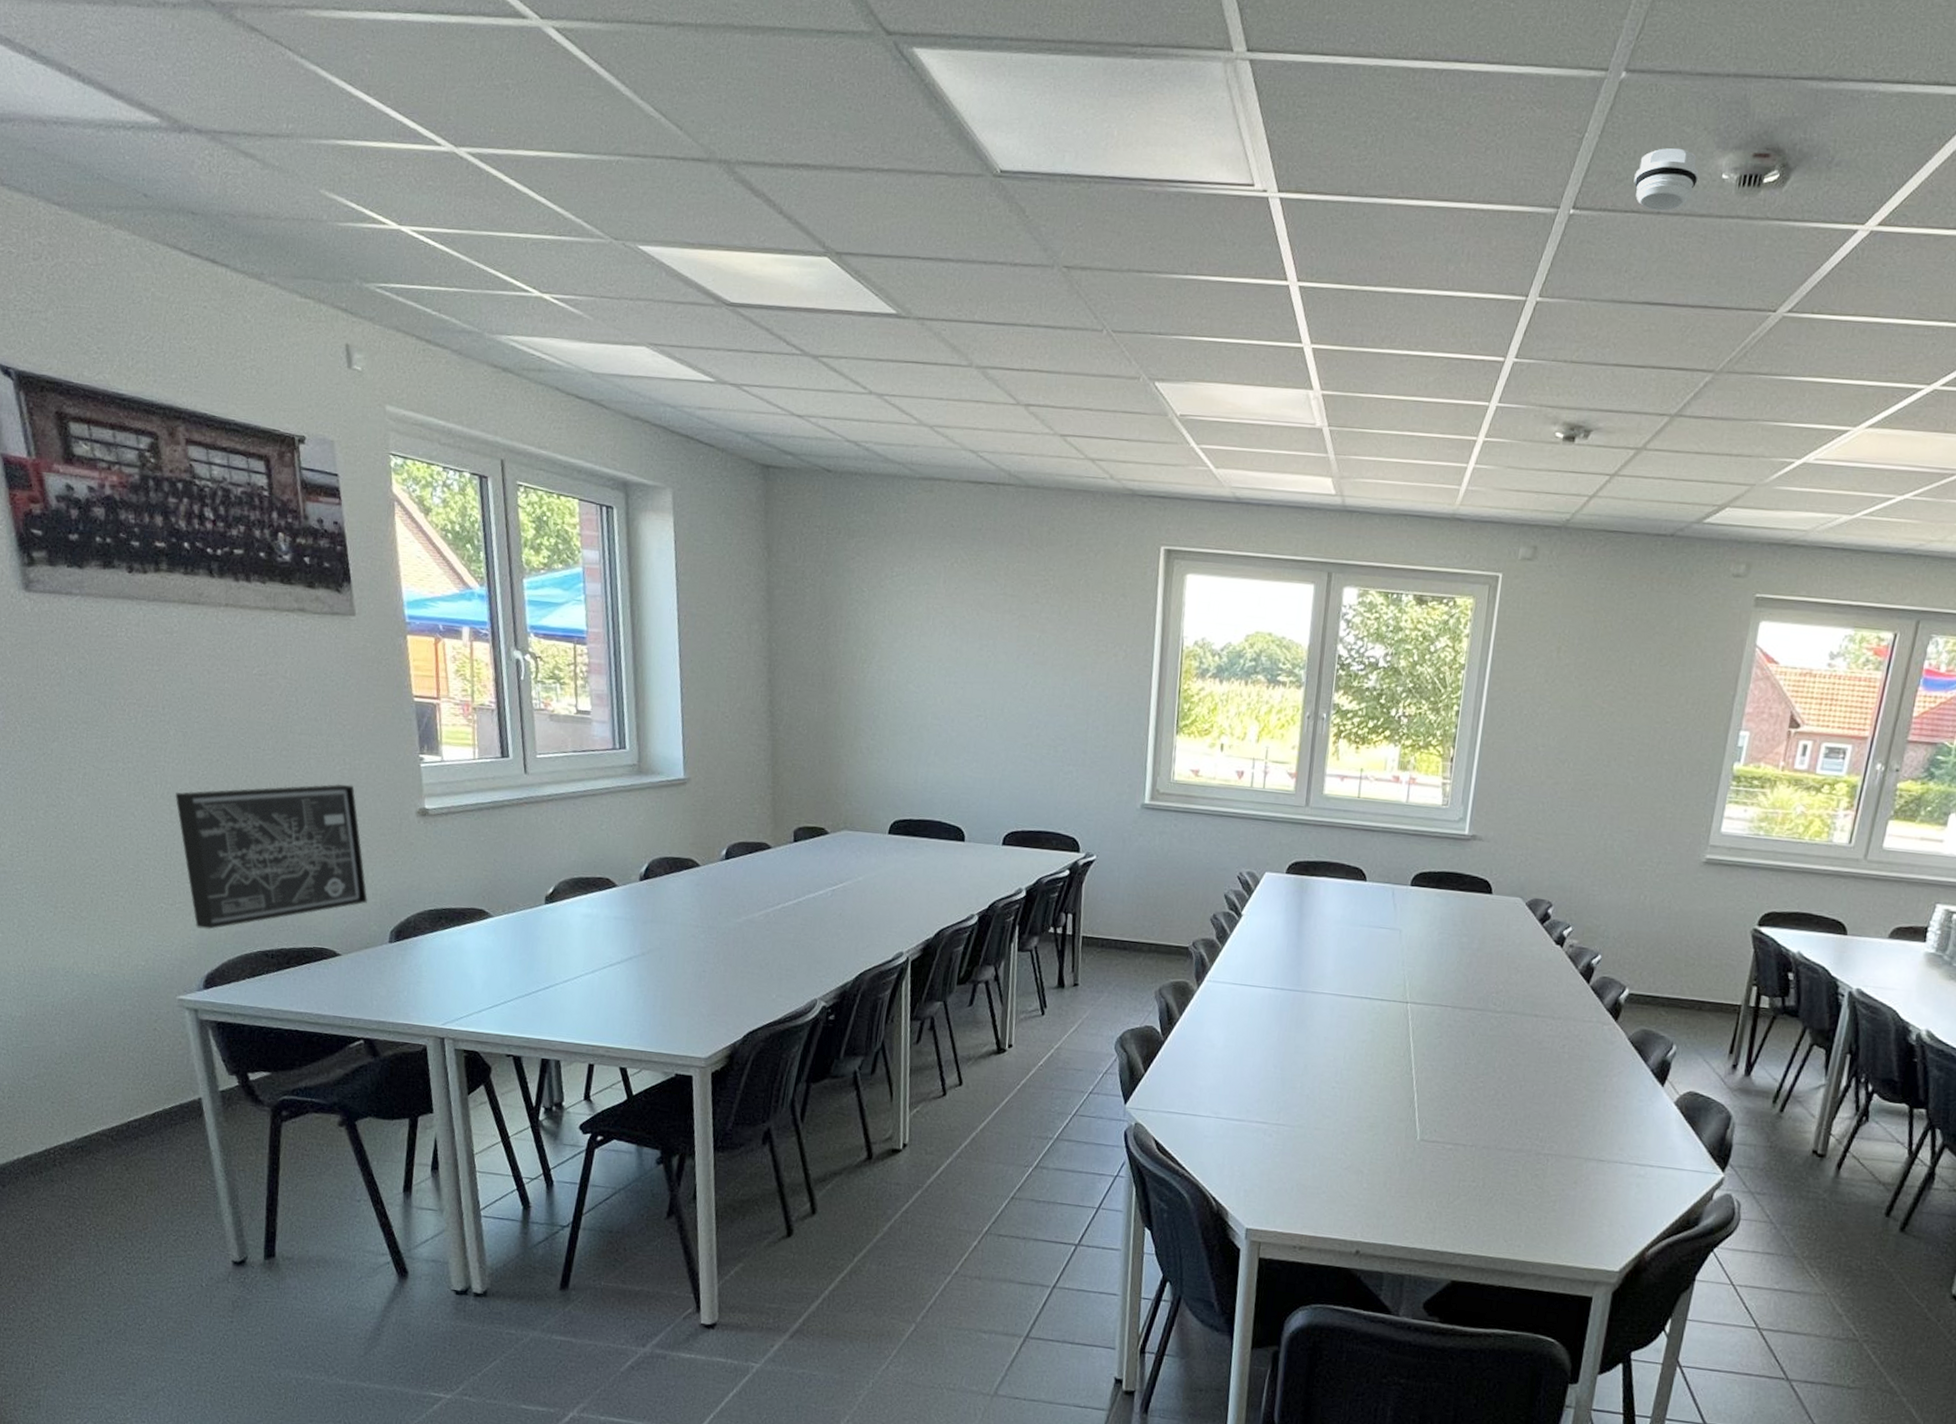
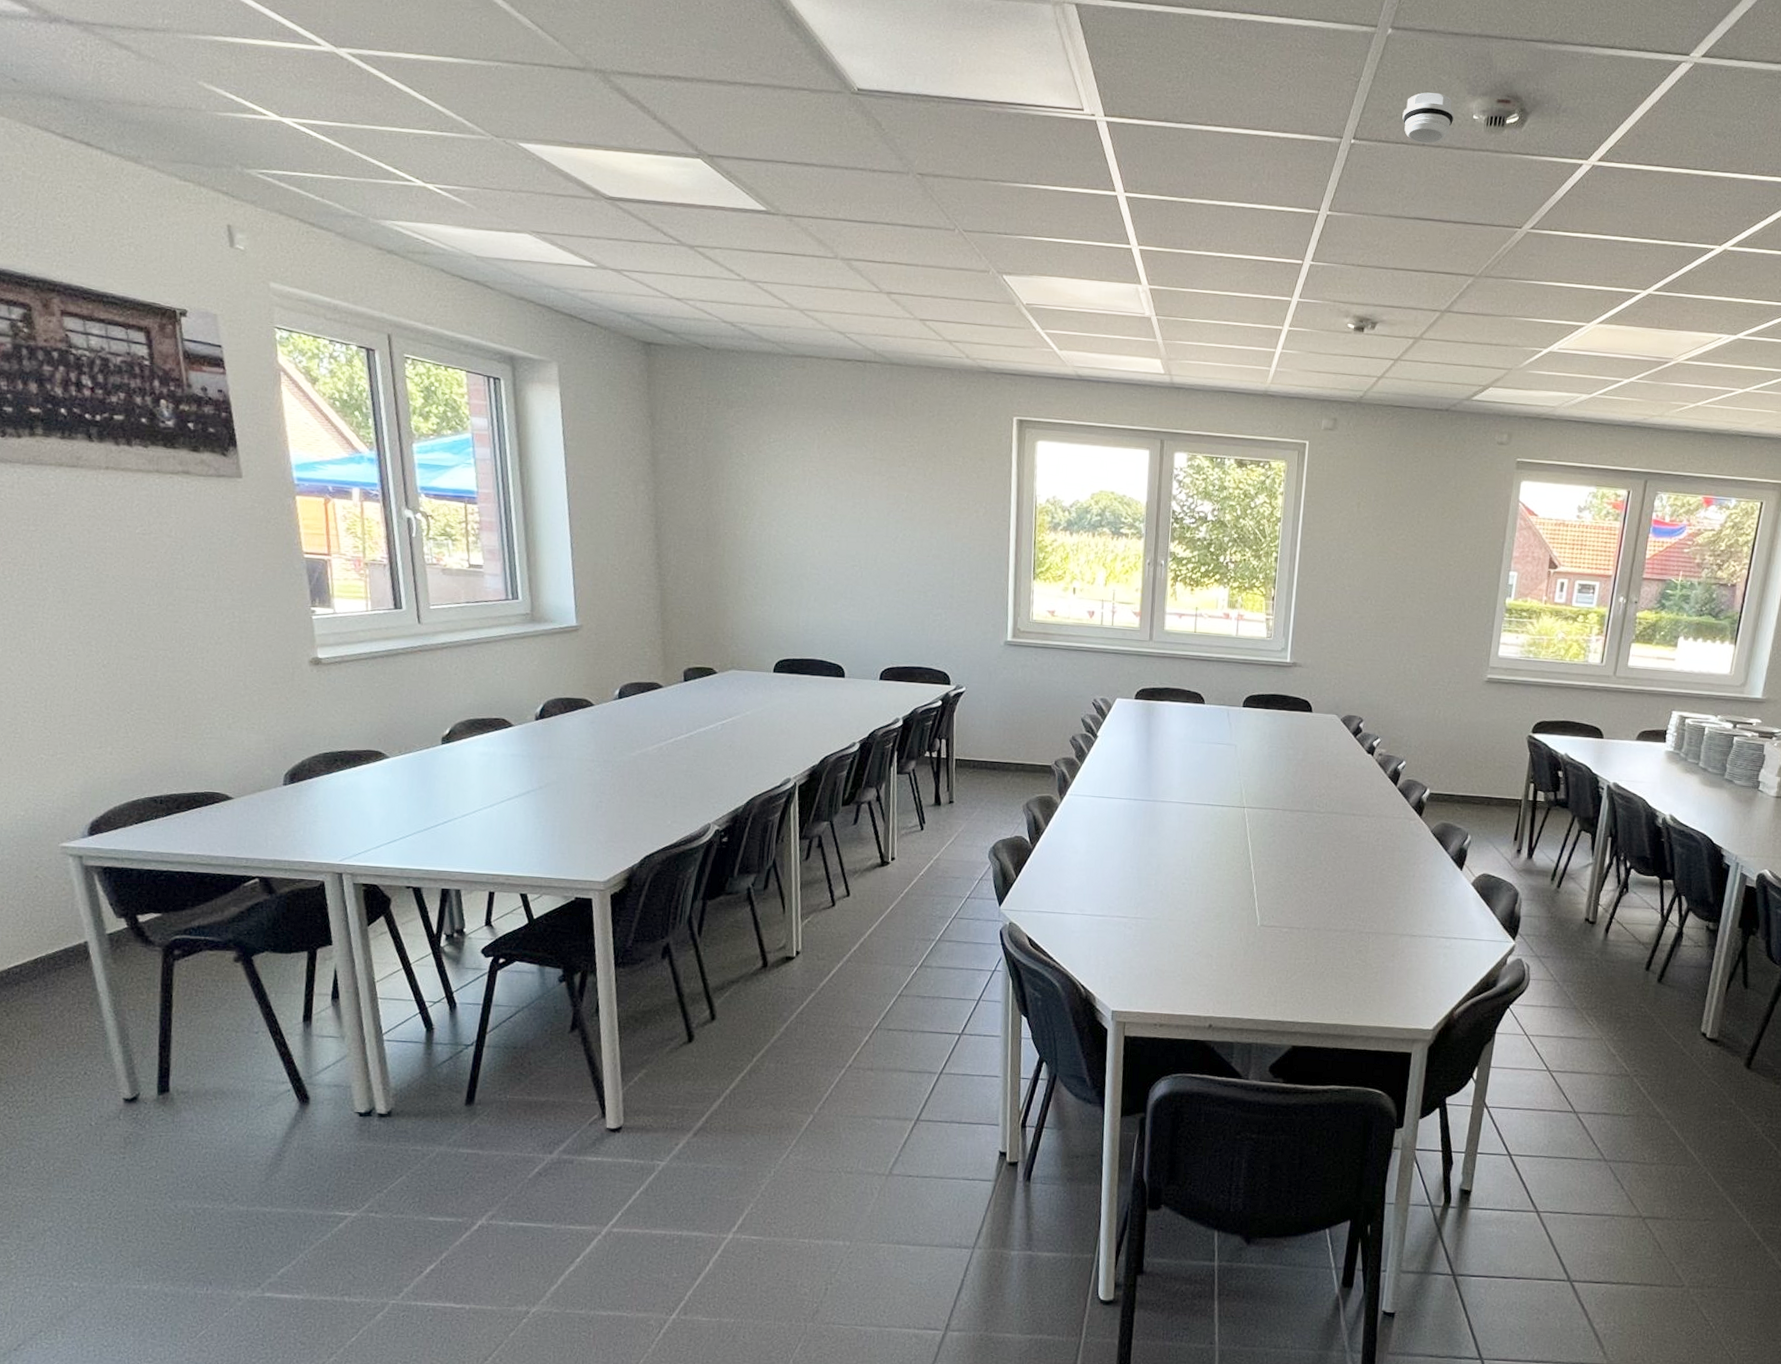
wall art: present [174,783,368,930] -> none [54,636,261,778]

